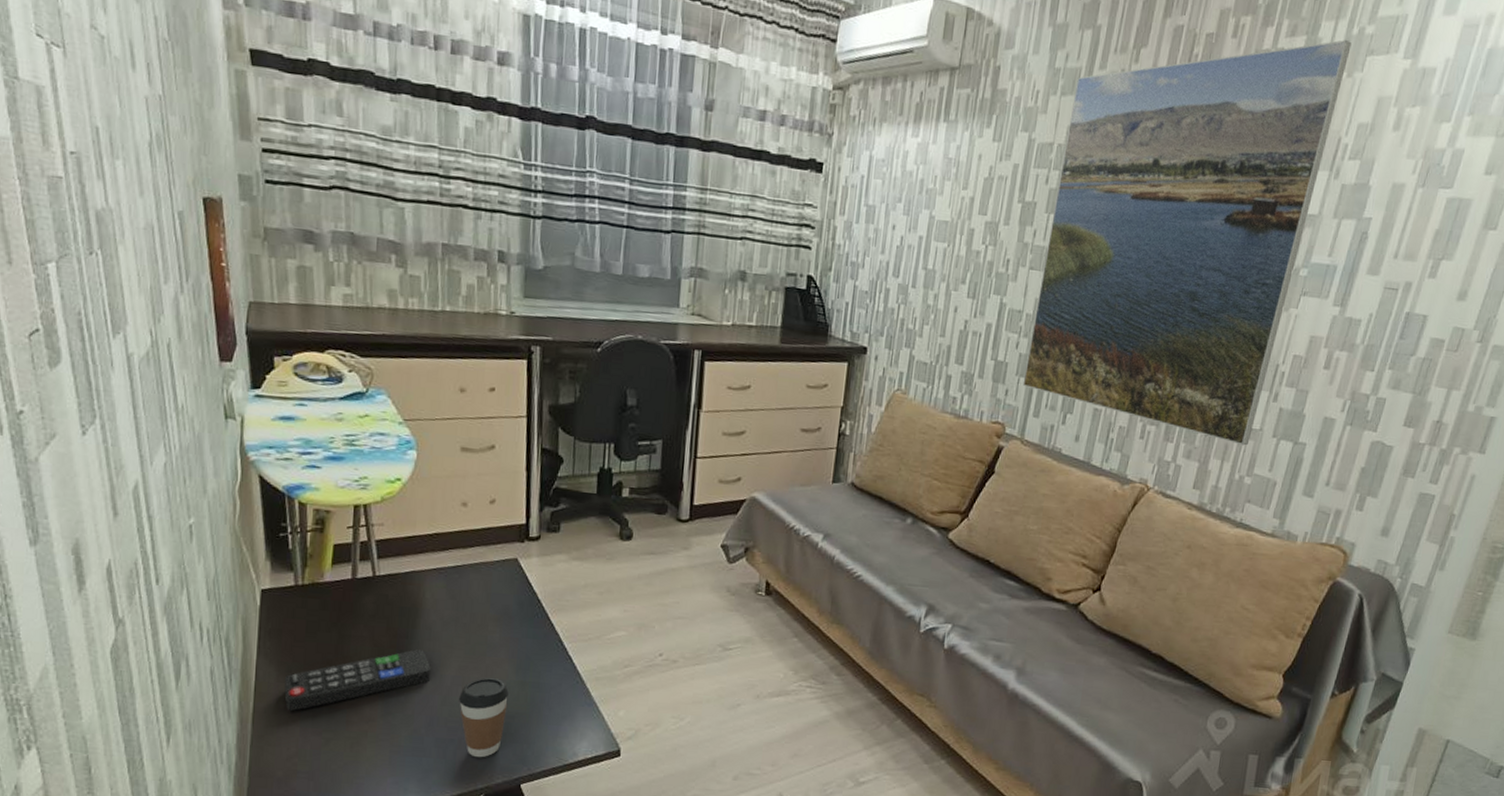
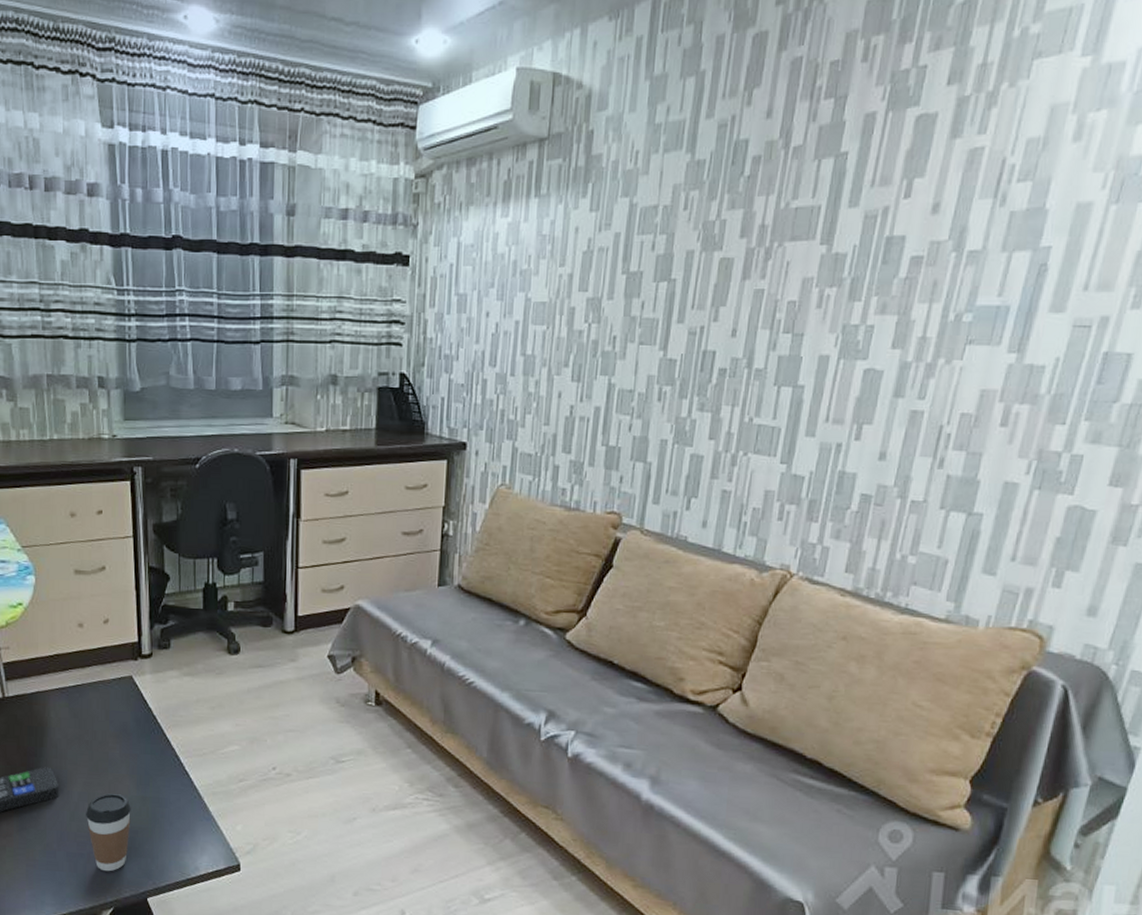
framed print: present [1023,40,1352,446] -> none [639,45,1013,521]

